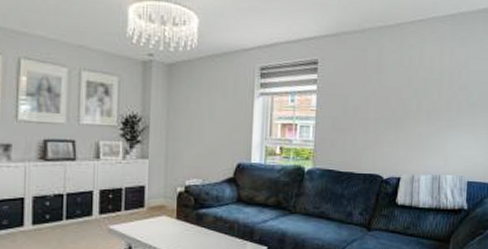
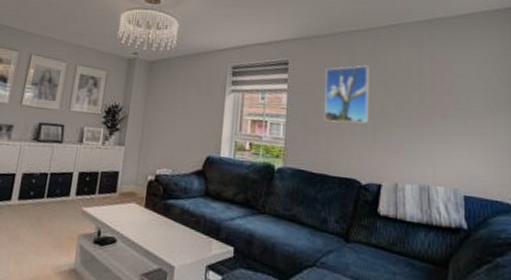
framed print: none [352,63,395,123] -> present [324,65,369,124]

